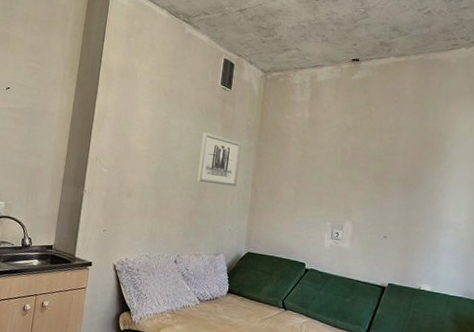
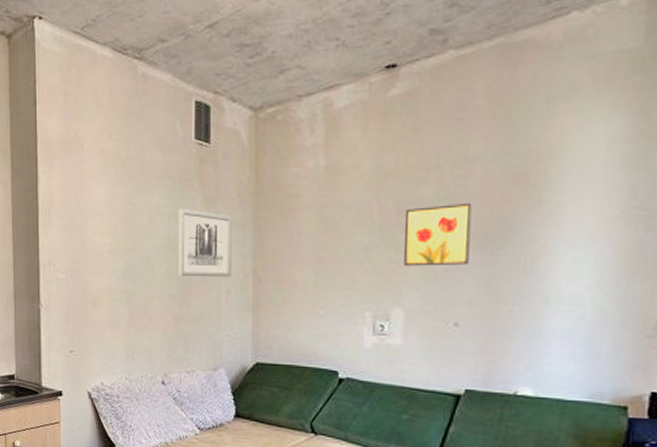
wall art: none [355,154,399,197] -> present [404,202,472,267]

